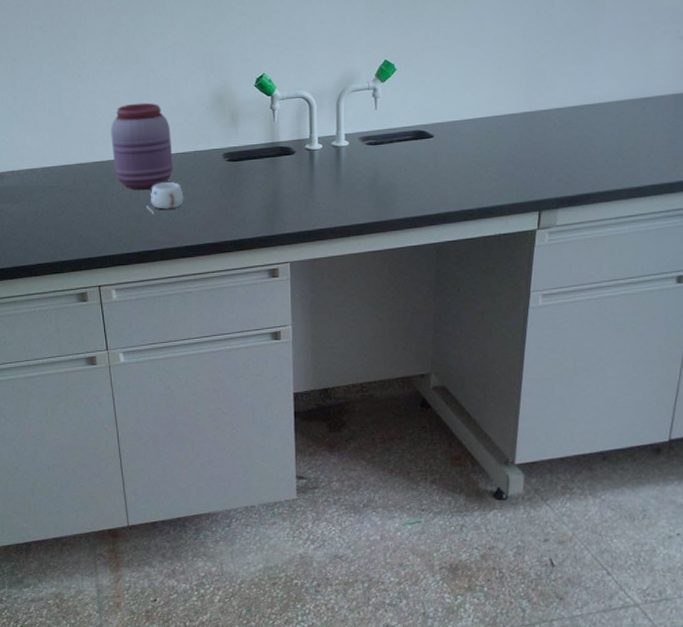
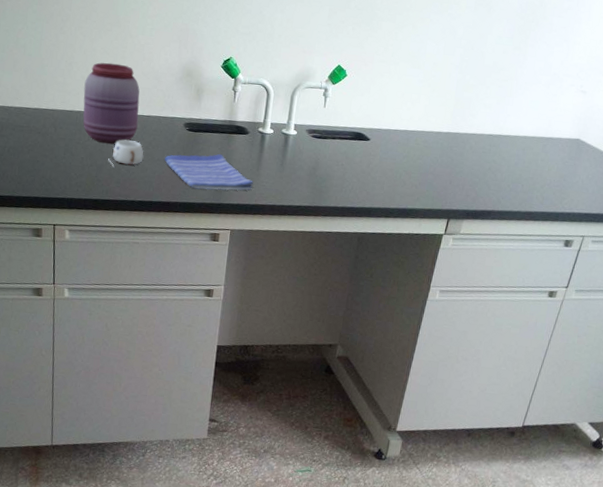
dish towel: none [207,181,309,224] -> present [164,154,254,191]

